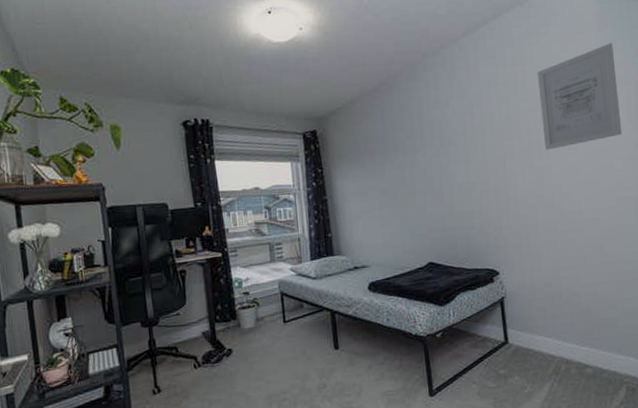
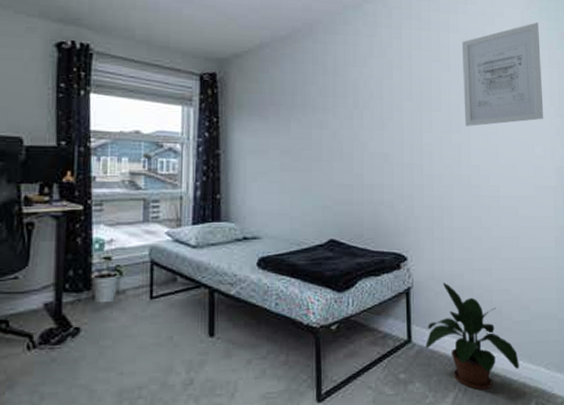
potted plant: none [521,291,609,380] -> present [426,283,519,390]

